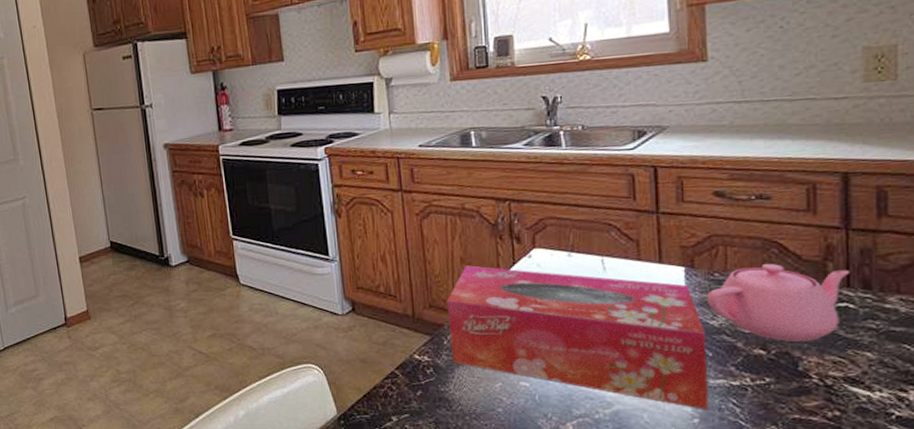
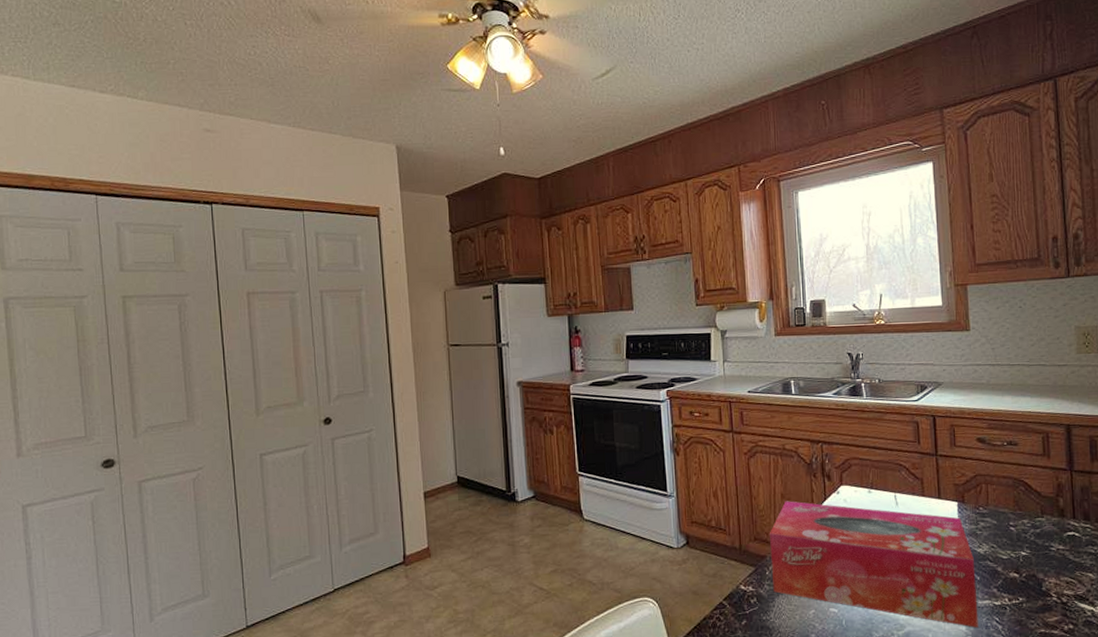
teapot: present [706,263,850,341] -> none [974,498,1075,565]

